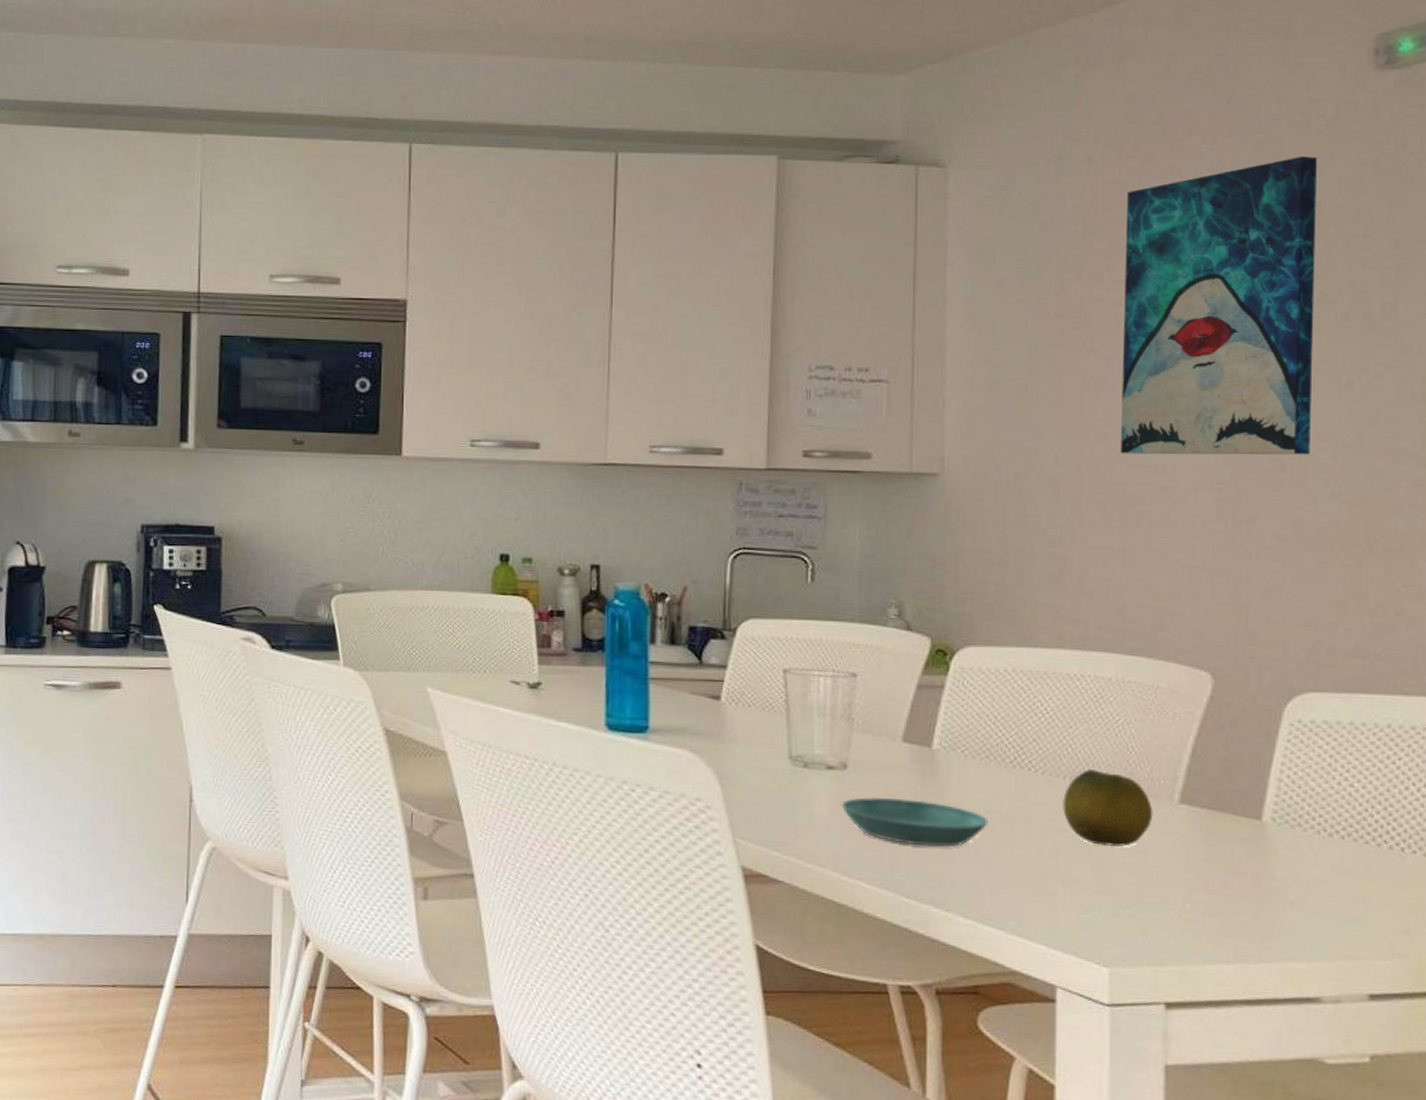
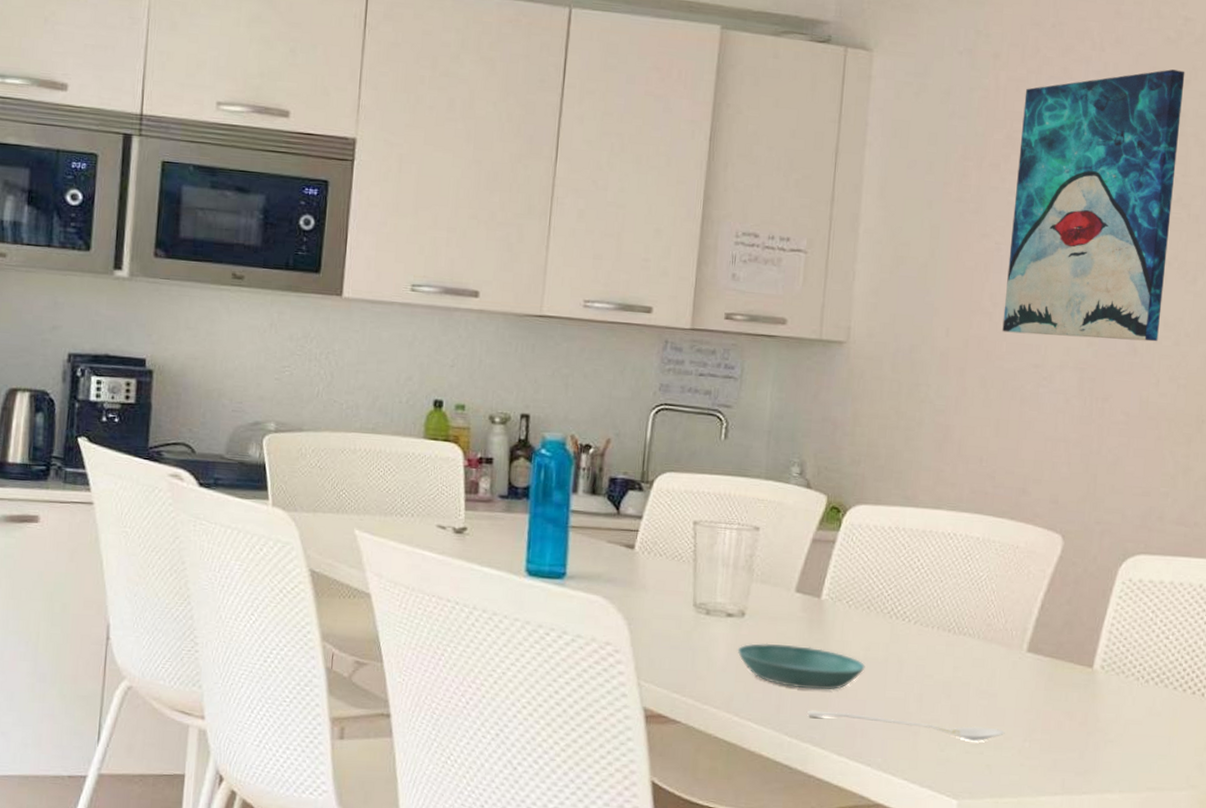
stirrer: none [924,868,1160,903] -> present [806,710,1005,742]
fruit: present [1063,769,1153,847] -> none [929,620,1005,691]

